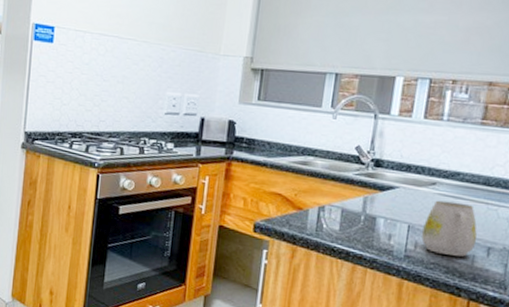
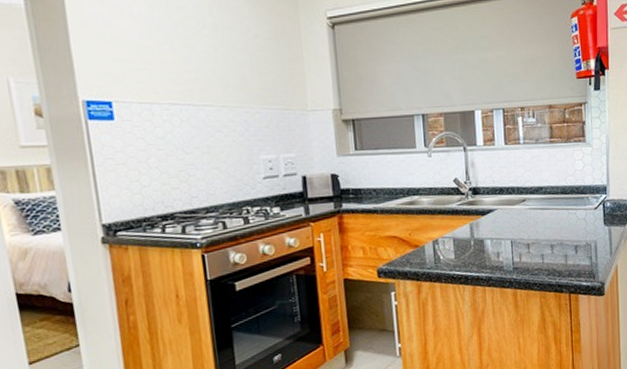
mug: present [421,200,477,257] -> none [523,212,565,260]

